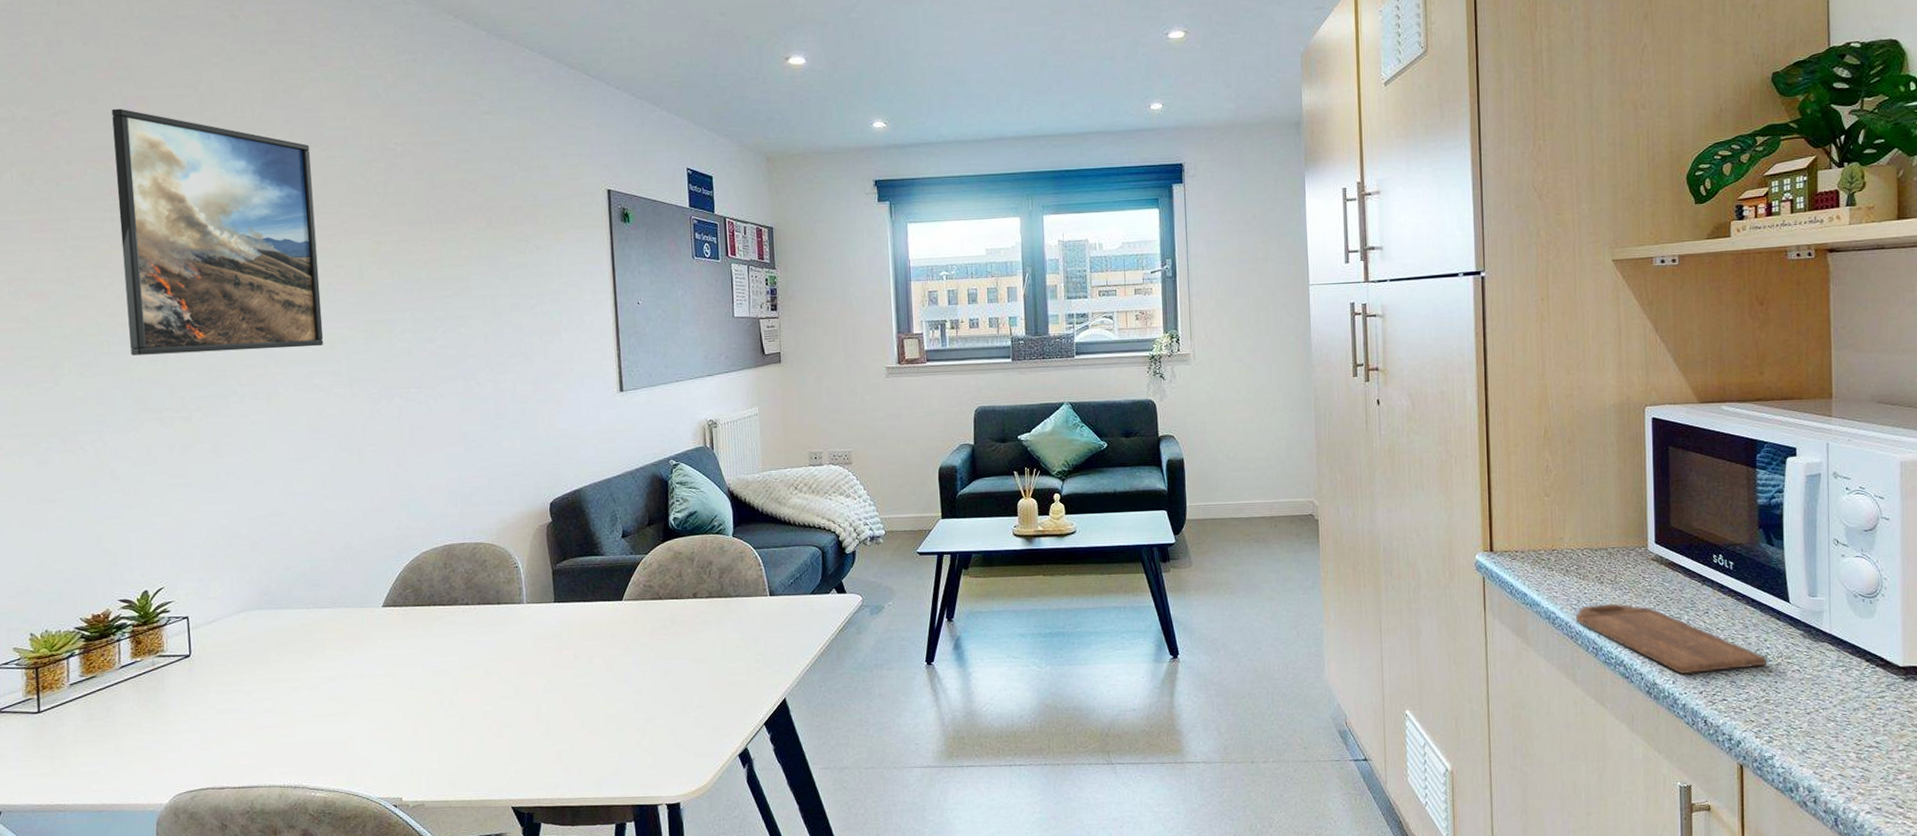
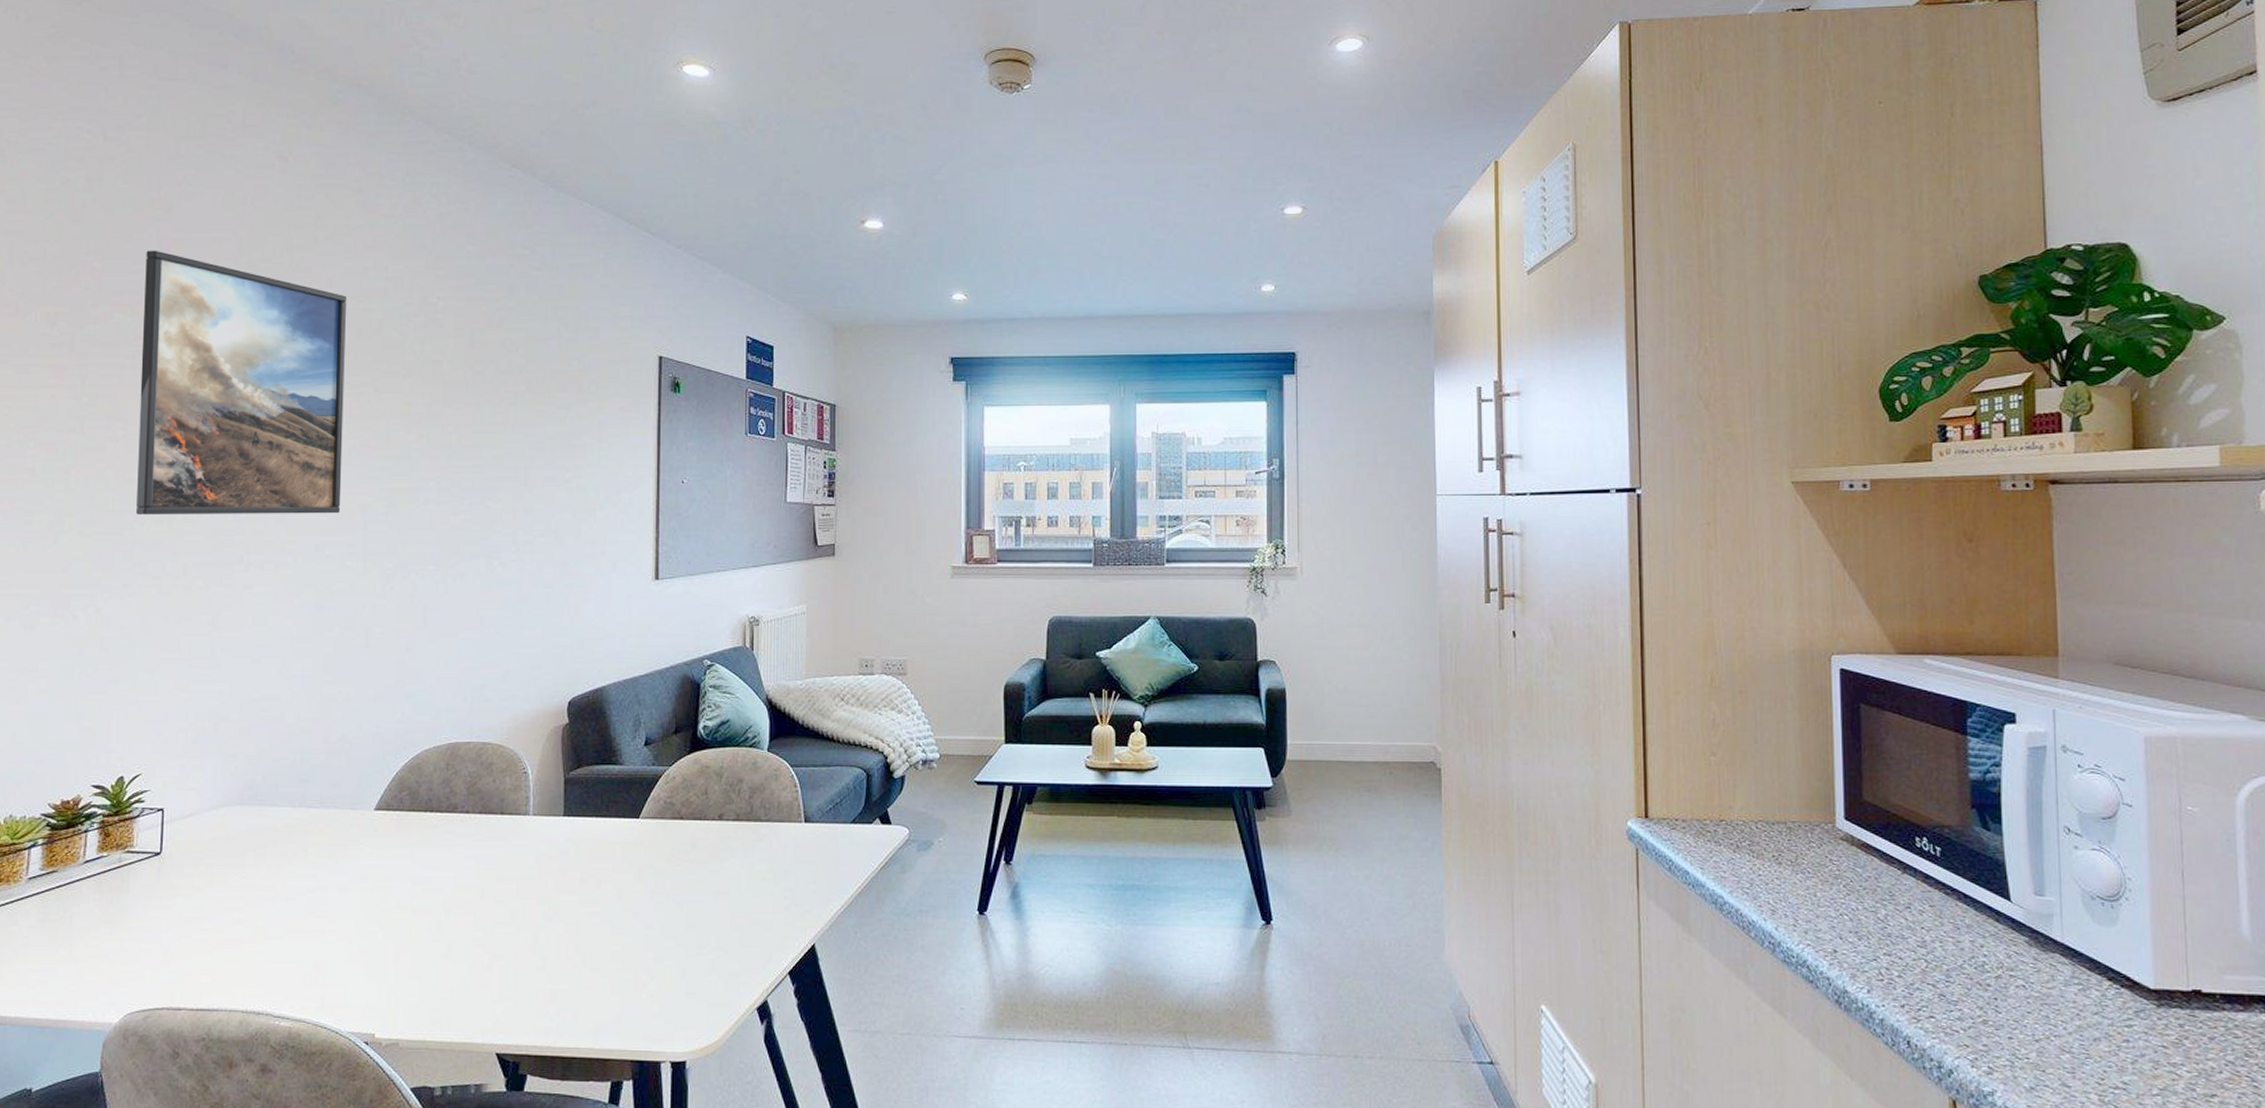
cutting board: present [1576,603,1768,674] -> none [1749,889,1985,983]

